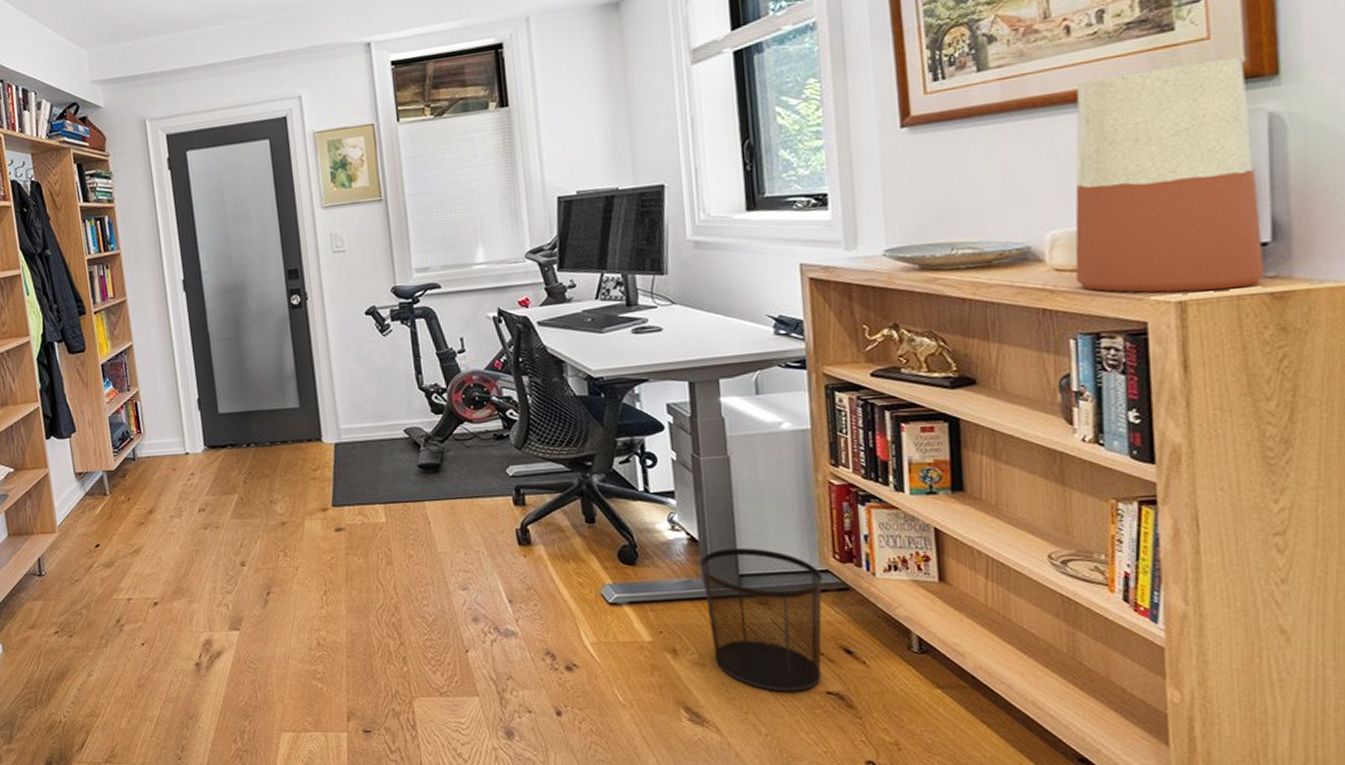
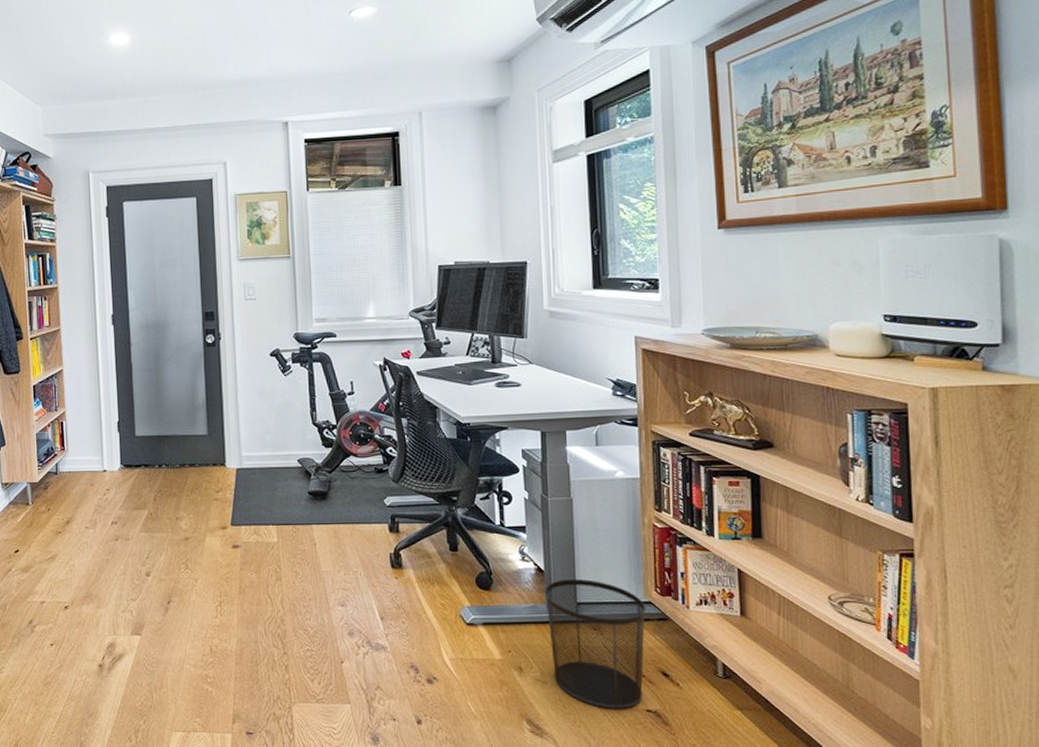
vase: present [1075,57,1263,293] -> none [852,193,996,381]

